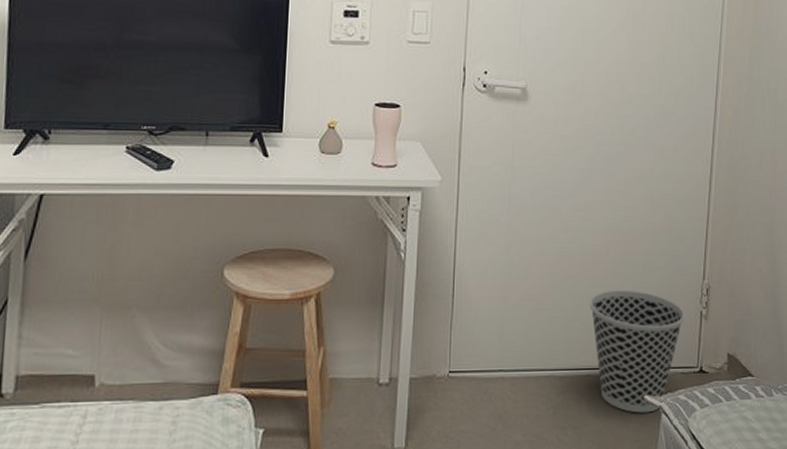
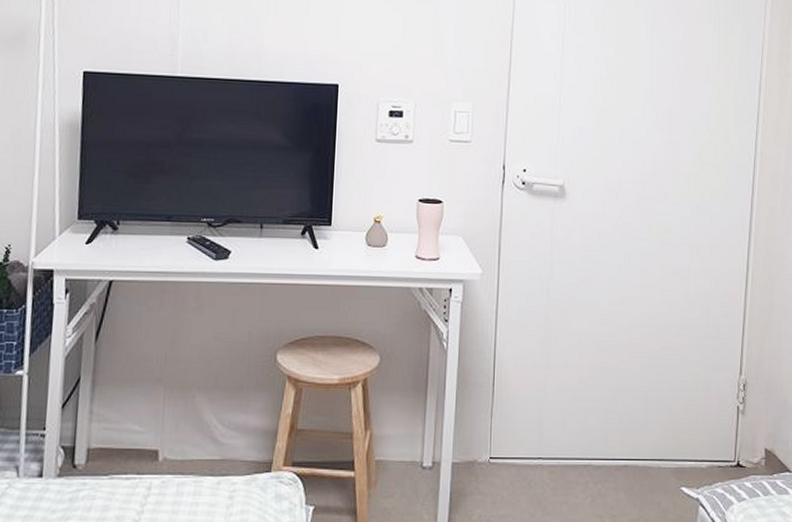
wastebasket: present [589,290,684,413] -> none [626,383,721,505]

